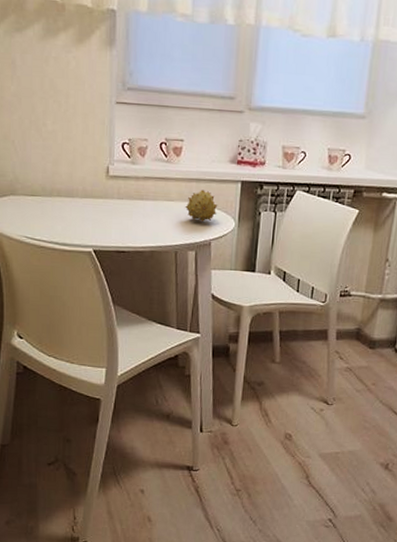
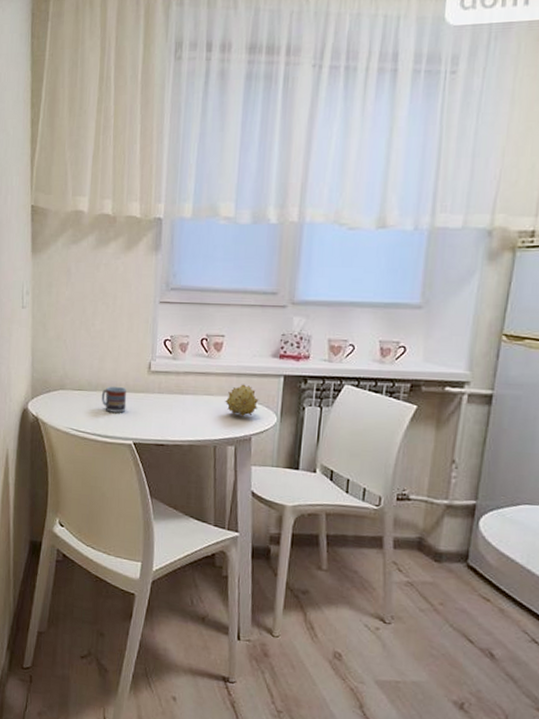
cup: none [57,192,85,220] -> present [101,386,127,413]

